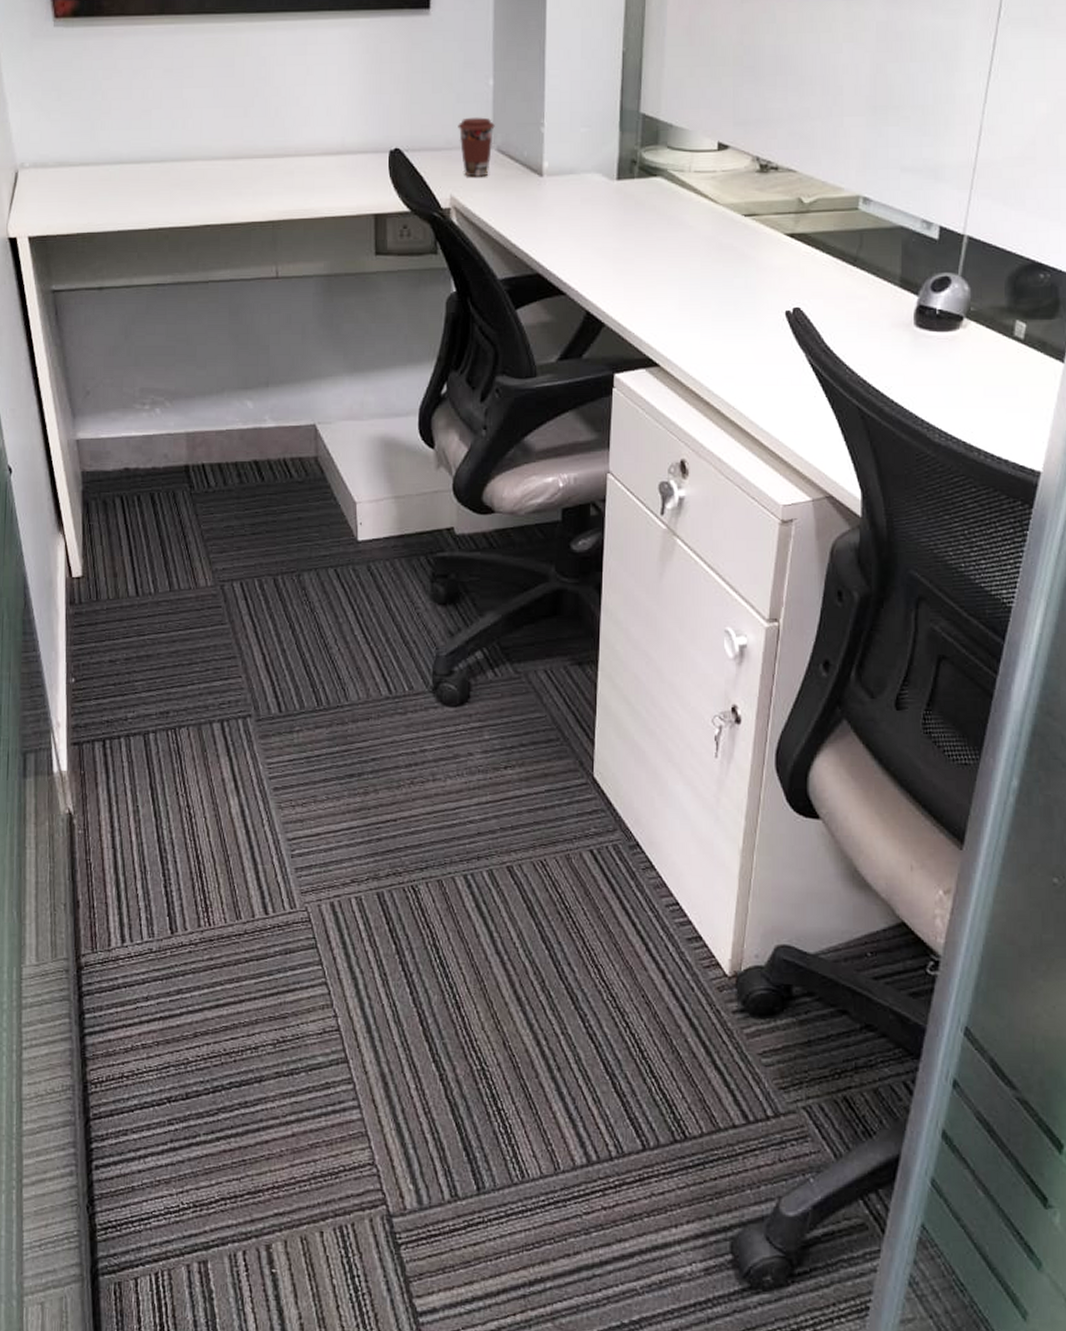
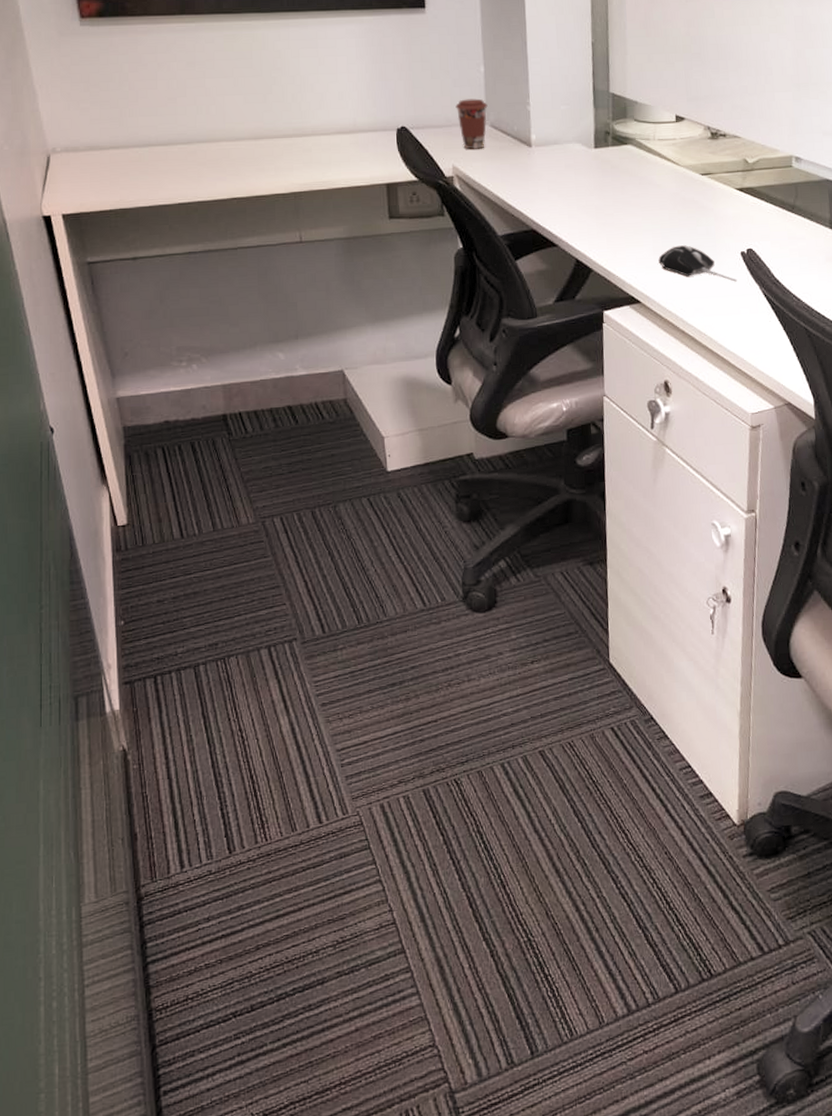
computer mouse: none [684,300,779,347] -> present [658,245,737,282]

